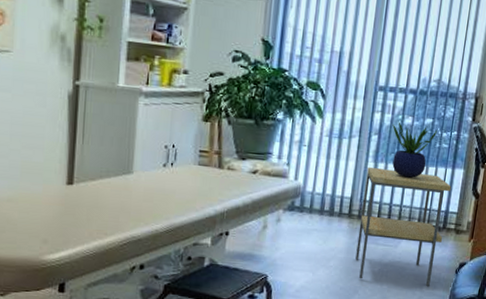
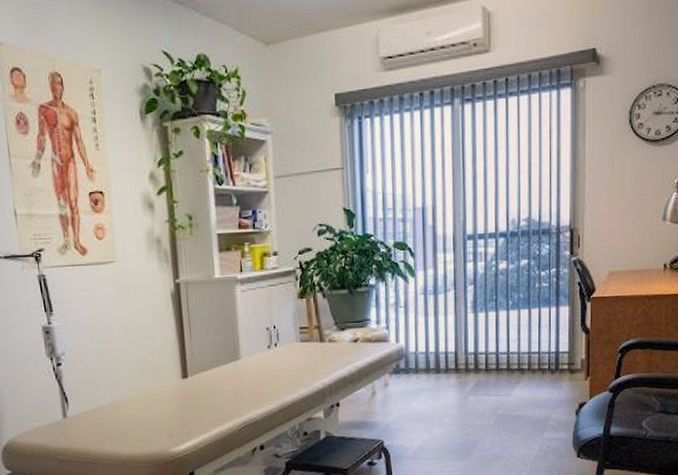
side table: present [355,167,452,286] -> none [467,316,558,433]
potted plant: present [392,120,438,178] -> none [487,267,535,323]

